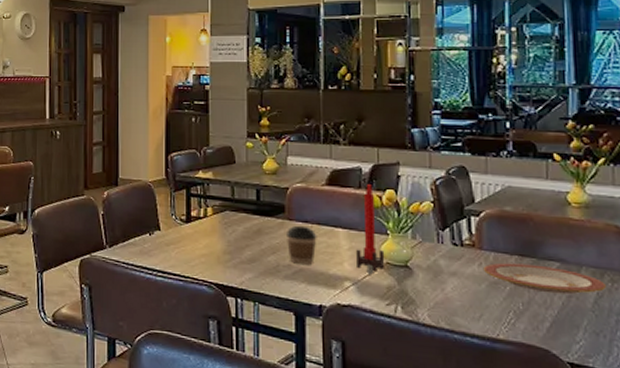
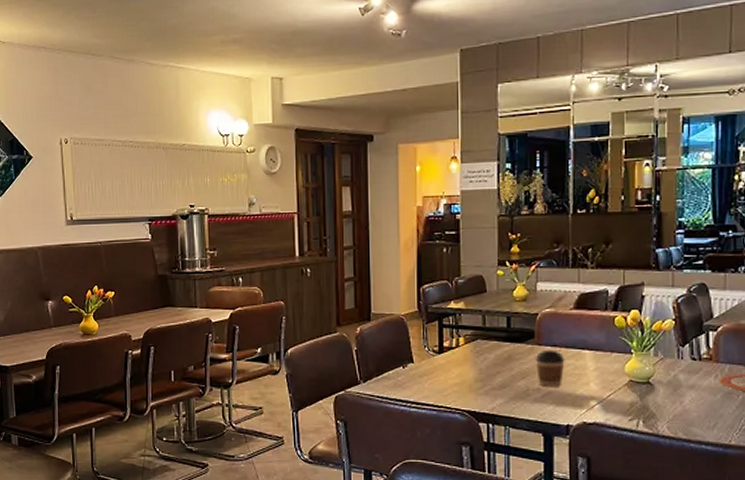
candle: present [356,184,385,275] -> none [602,306,629,393]

